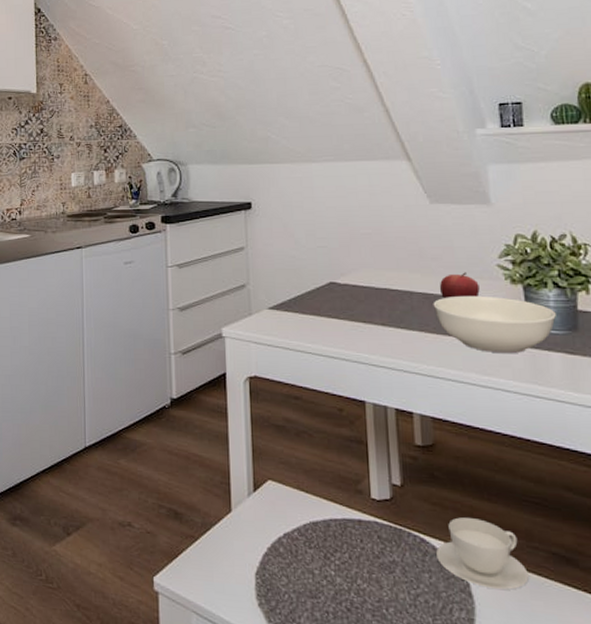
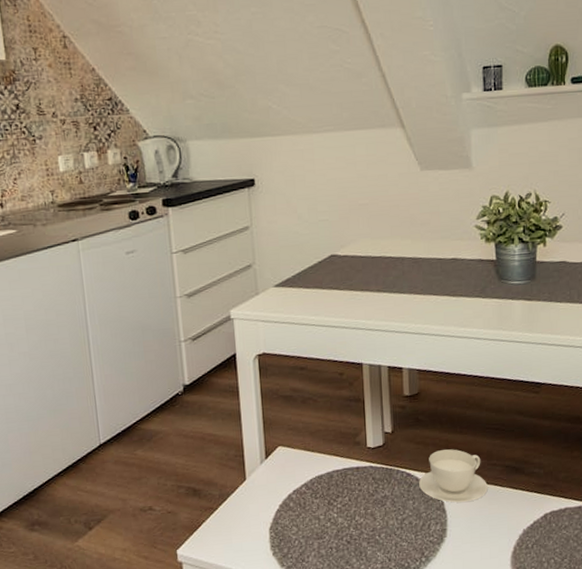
bowl: present [433,295,556,354] -> none [421,255,519,307]
fruit: present [439,272,480,299] -> none [426,235,460,262]

